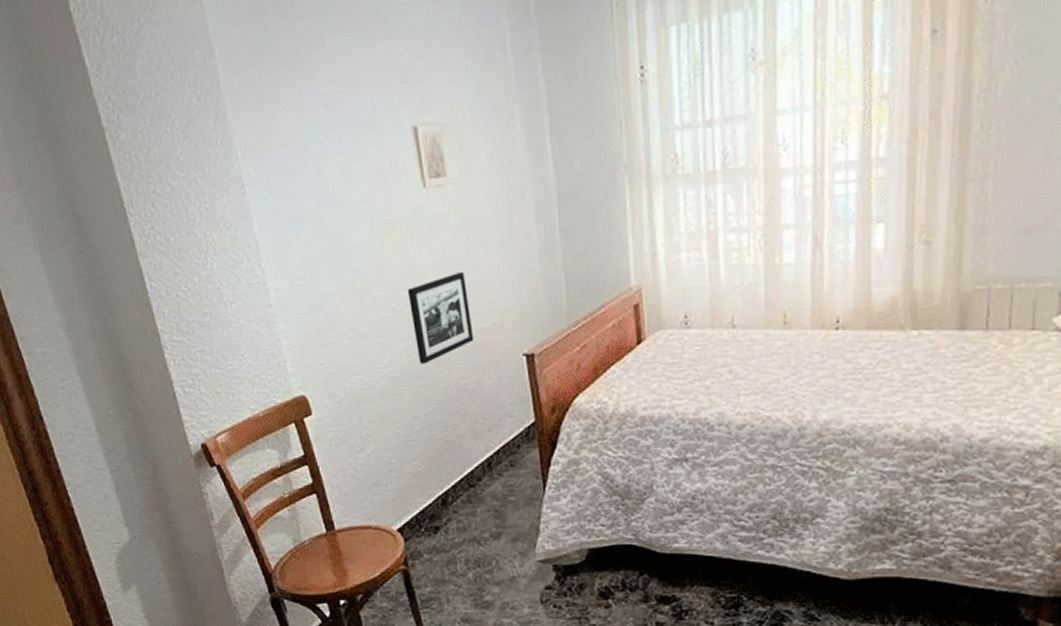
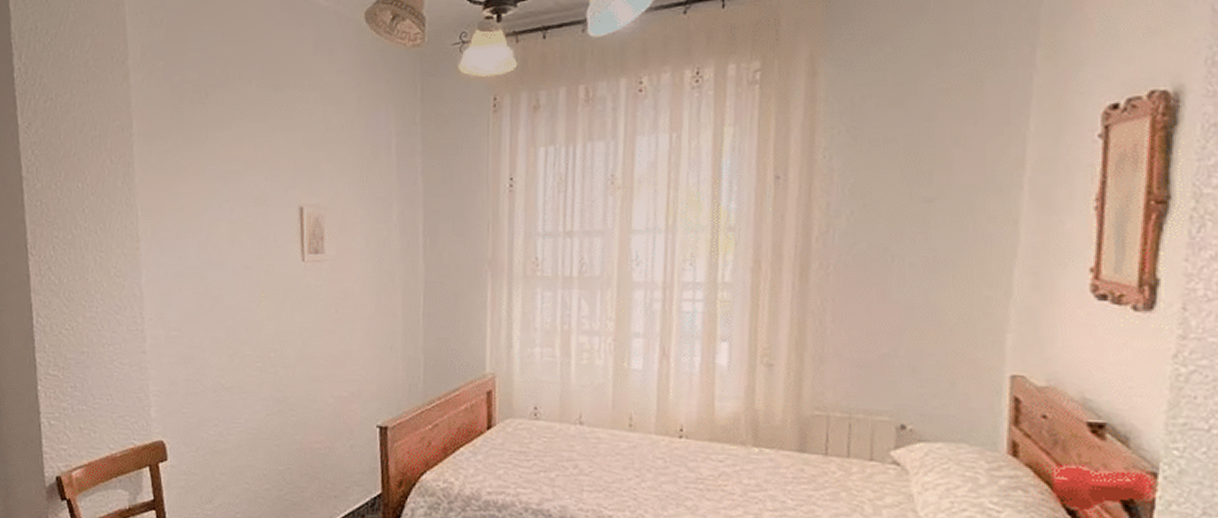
picture frame: present [407,272,474,364] -> none [274,342,332,424]

